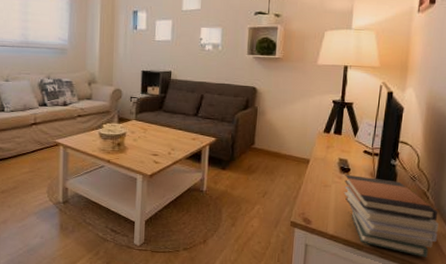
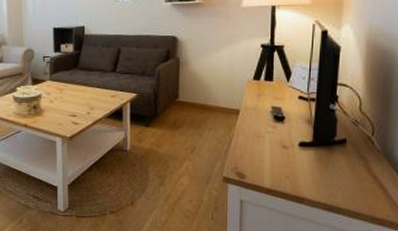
book stack: present [344,175,439,258] -> none [279,124,386,208]

